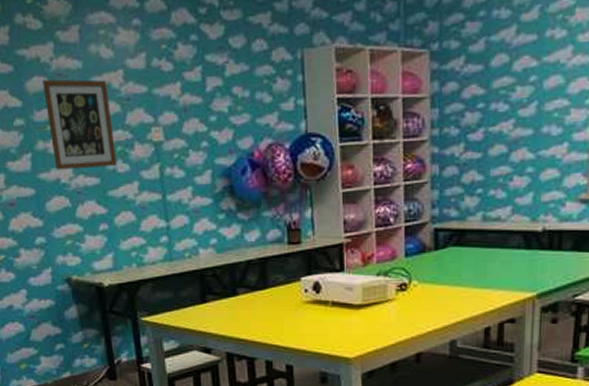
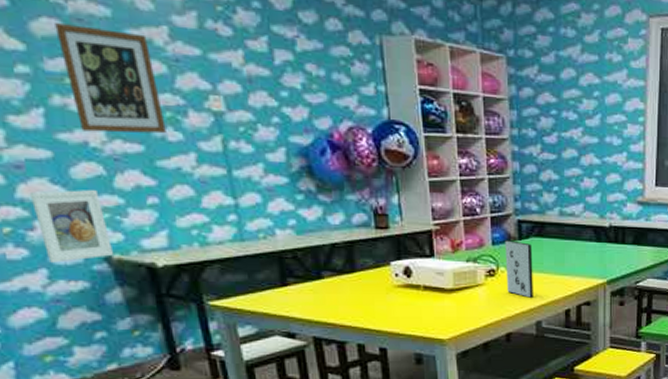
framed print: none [19,221,73,284] -> present [31,190,115,263]
book: none [418,251,450,314] -> present [505,240,533,298]

